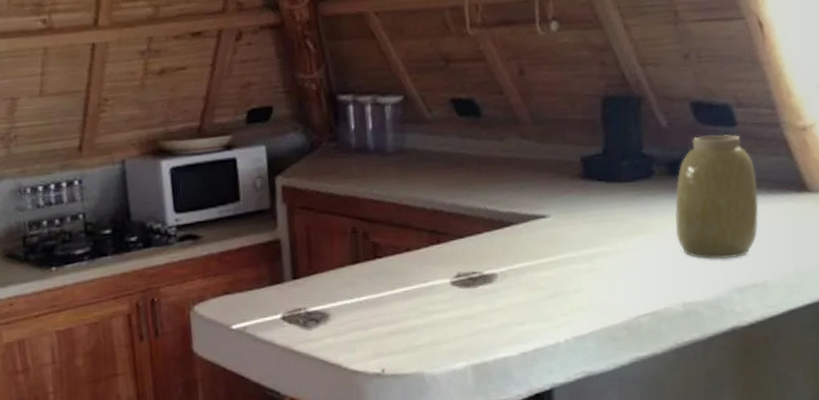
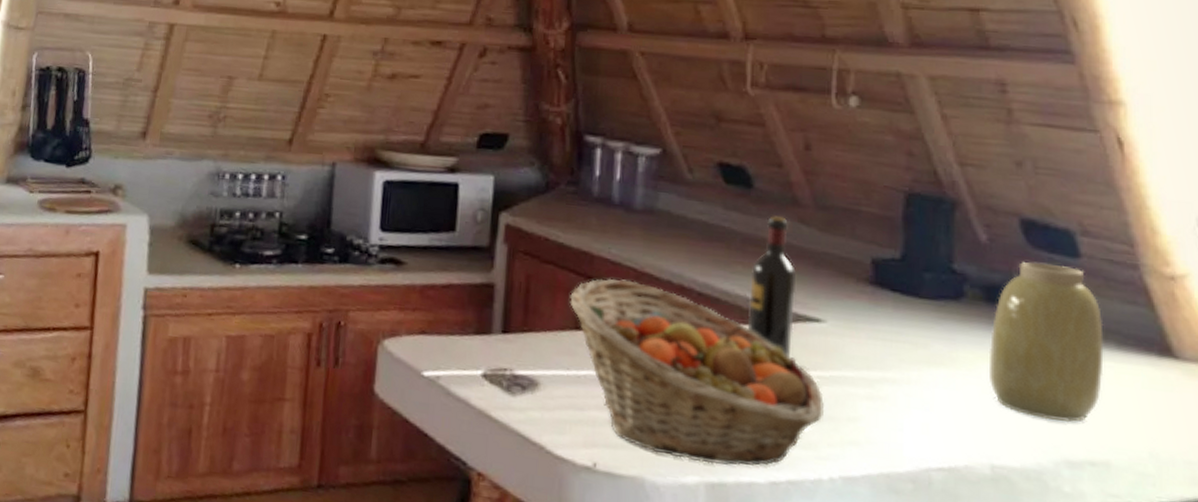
fruit basket: none [344,213,556,351] -> present [569,278,824,466]
wine bottle: none [487,136,526,251] -> present [747,216,796,357]

